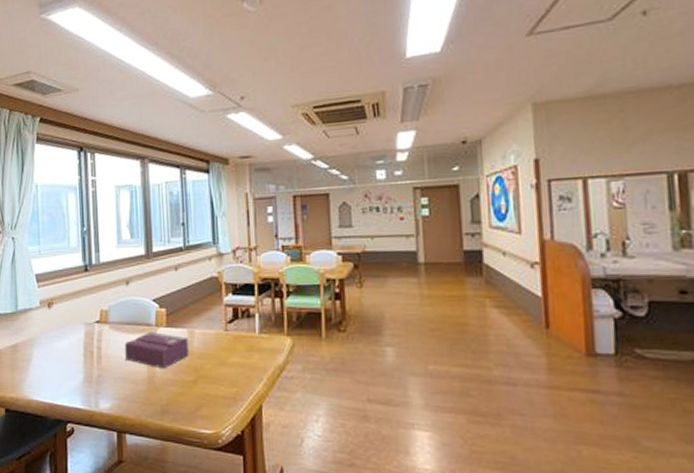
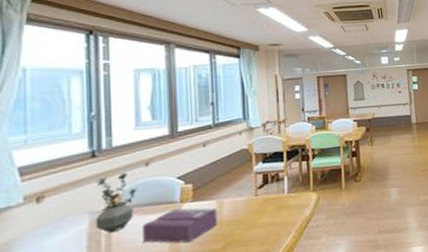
potted plant: none [89,289,121,346] -> present [95,172,138,233]

